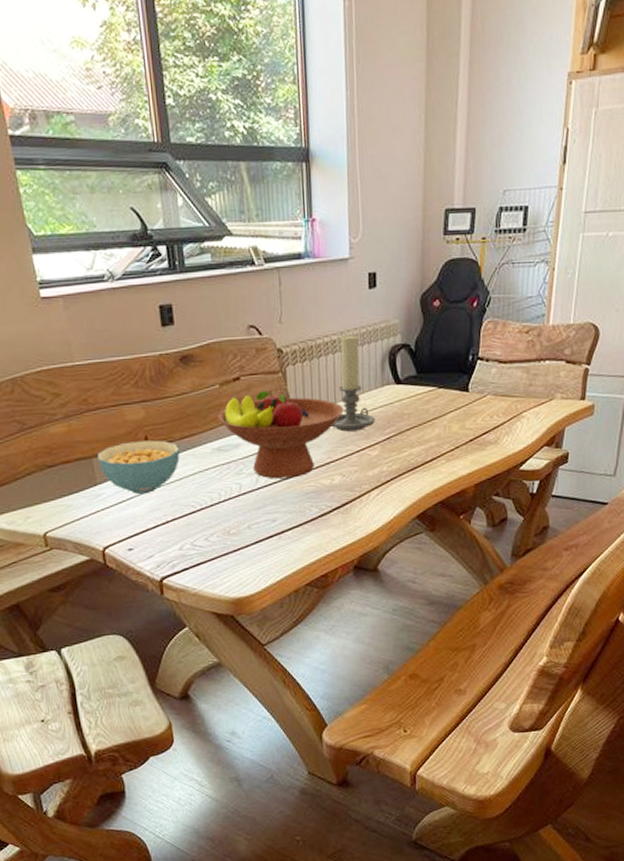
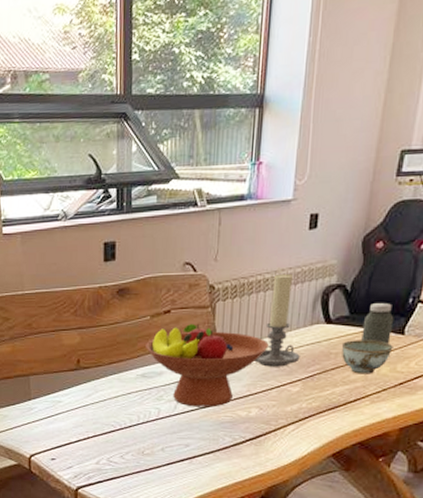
cereal bowl: present [98,440,180,495] -> none [35,364,108,412]
bowl: none [412,398,460,434] -> present [341,340,393,374]
jar: none [430,361,458,402] -> present [361,303,394,344]

